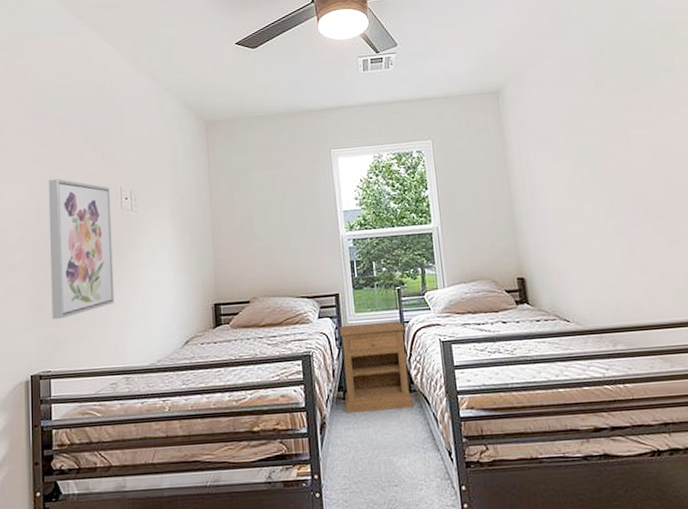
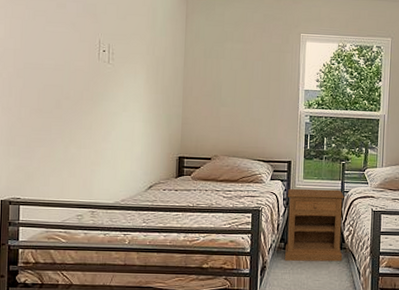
wall art: present [48,178,114,320] -> none [24,22,89,153]

